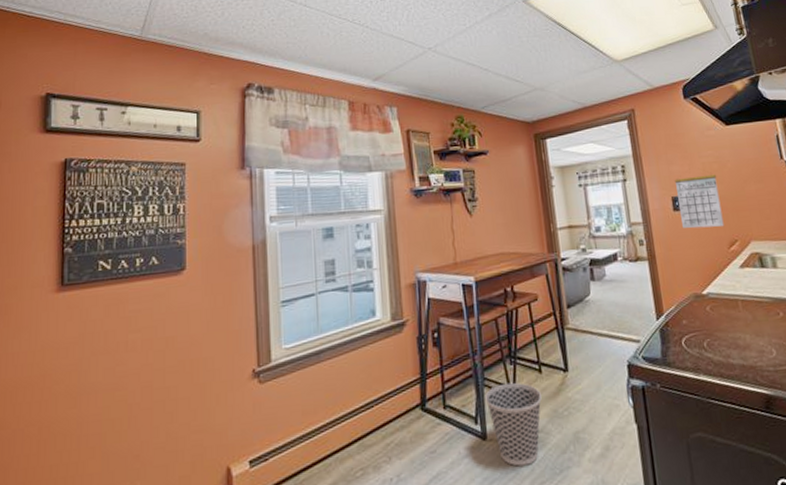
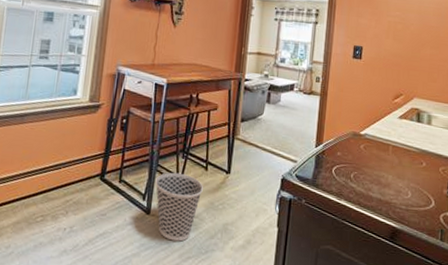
calendar: present [674,174,724,229] -> none [357,31,399,81]

